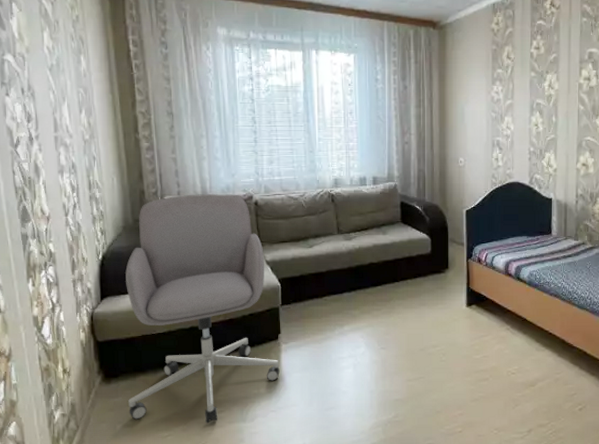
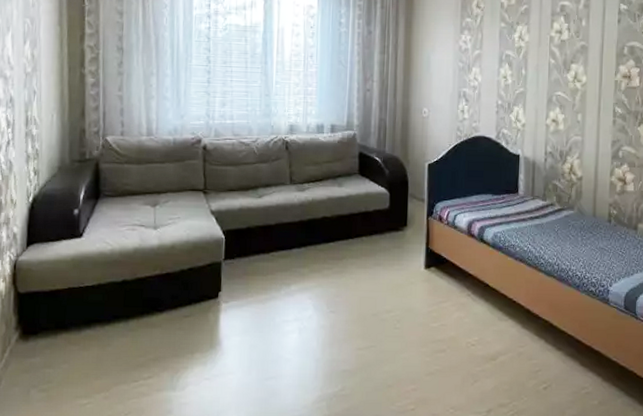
chair: present [125,194,280,424] -> none [45,135,218,391]

